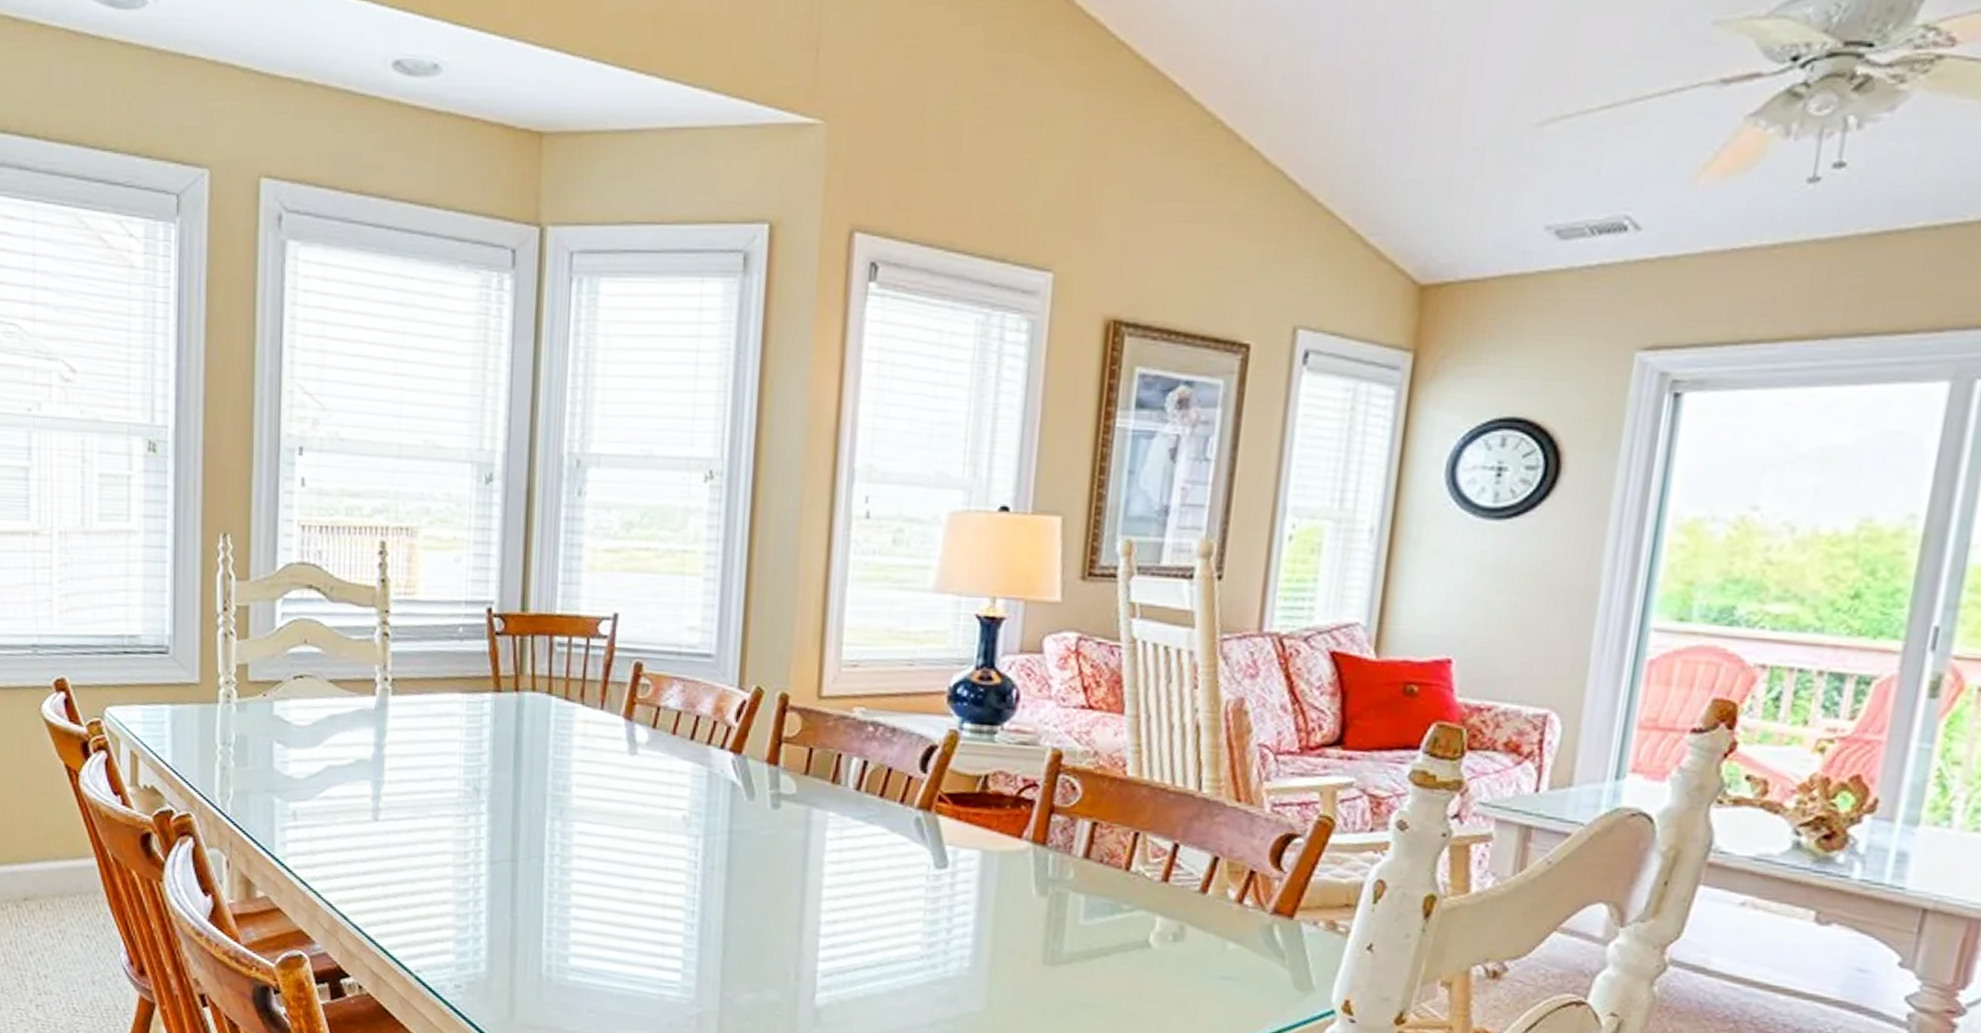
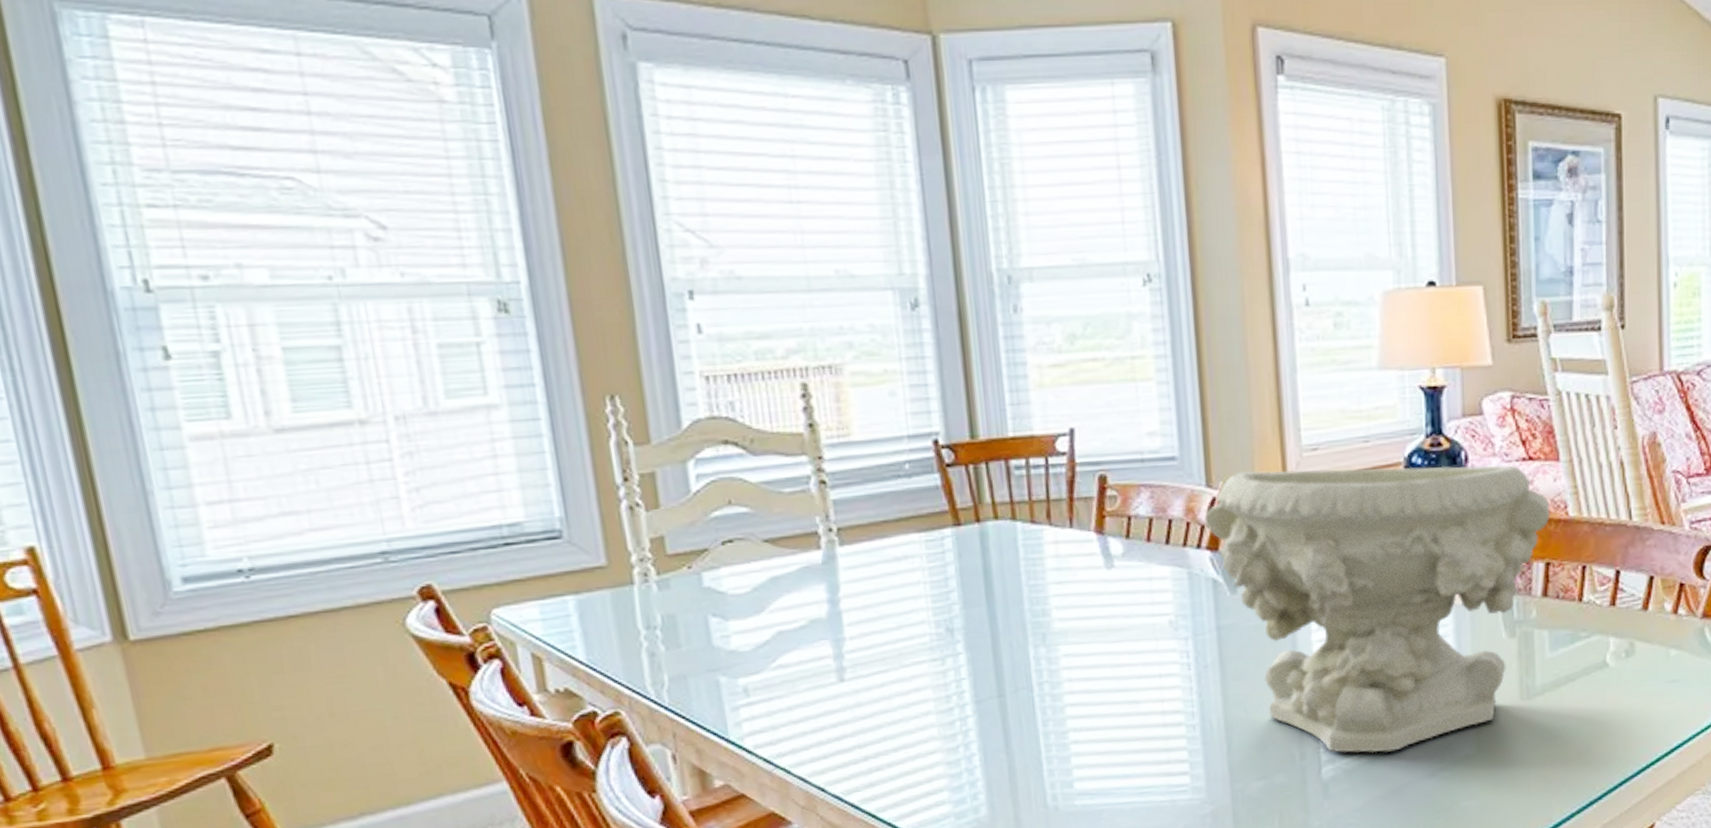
decorative bowl: none [731,678,1107,992] -> present [1204,464,1551,754]

